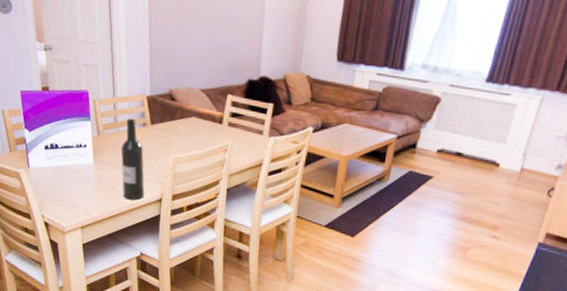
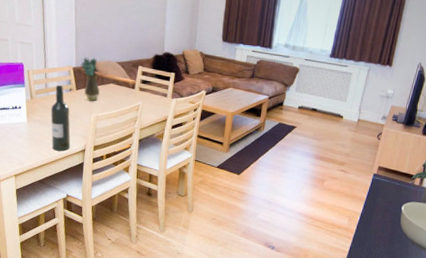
vase: none [156,82,180,139] -> present [80,56,100,101]

